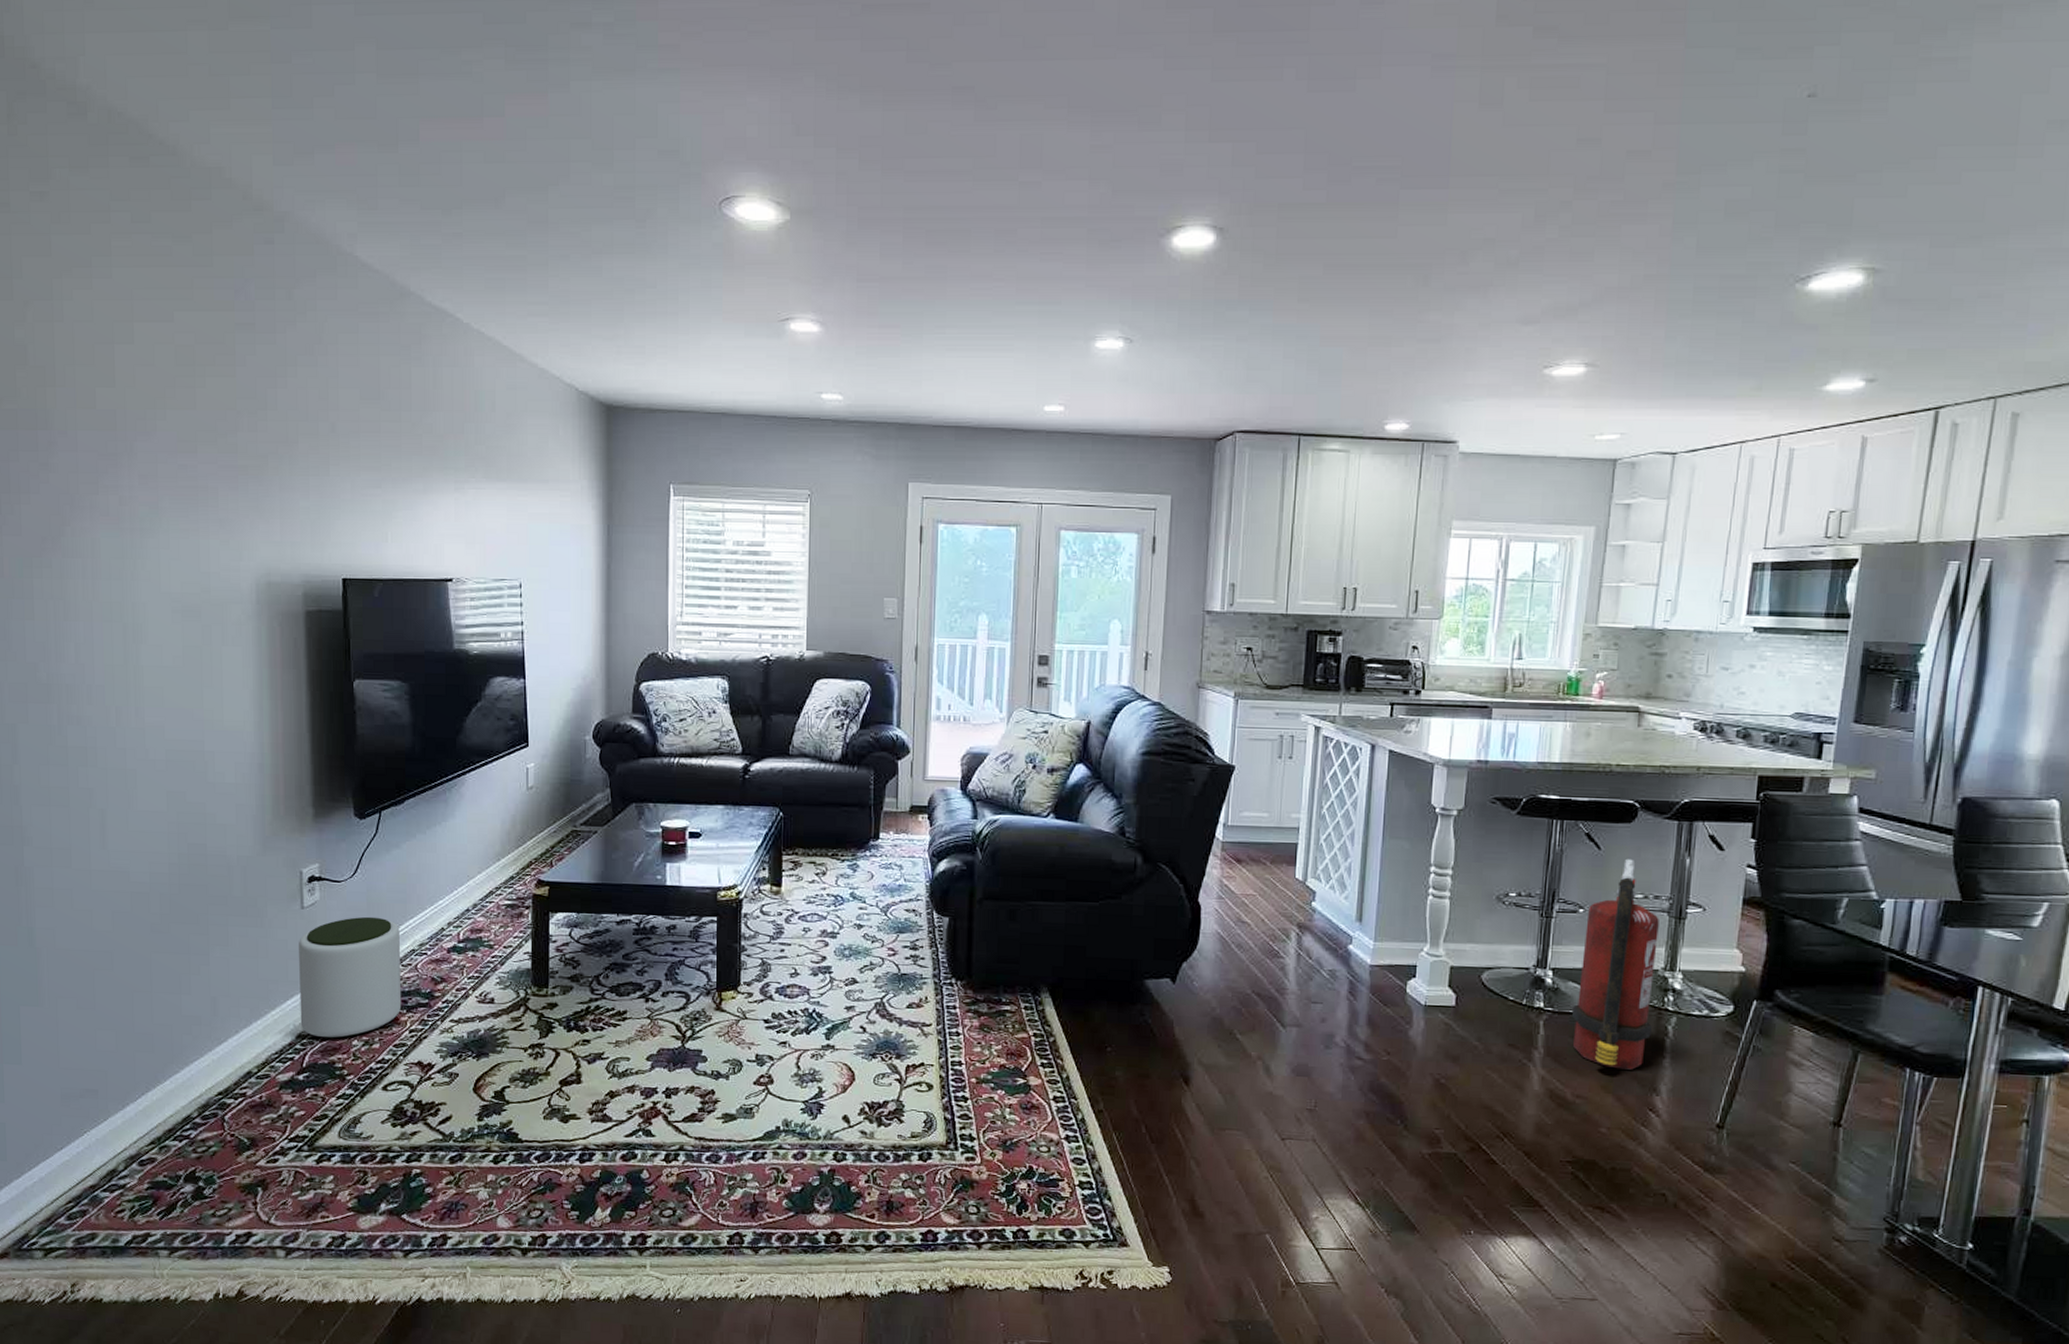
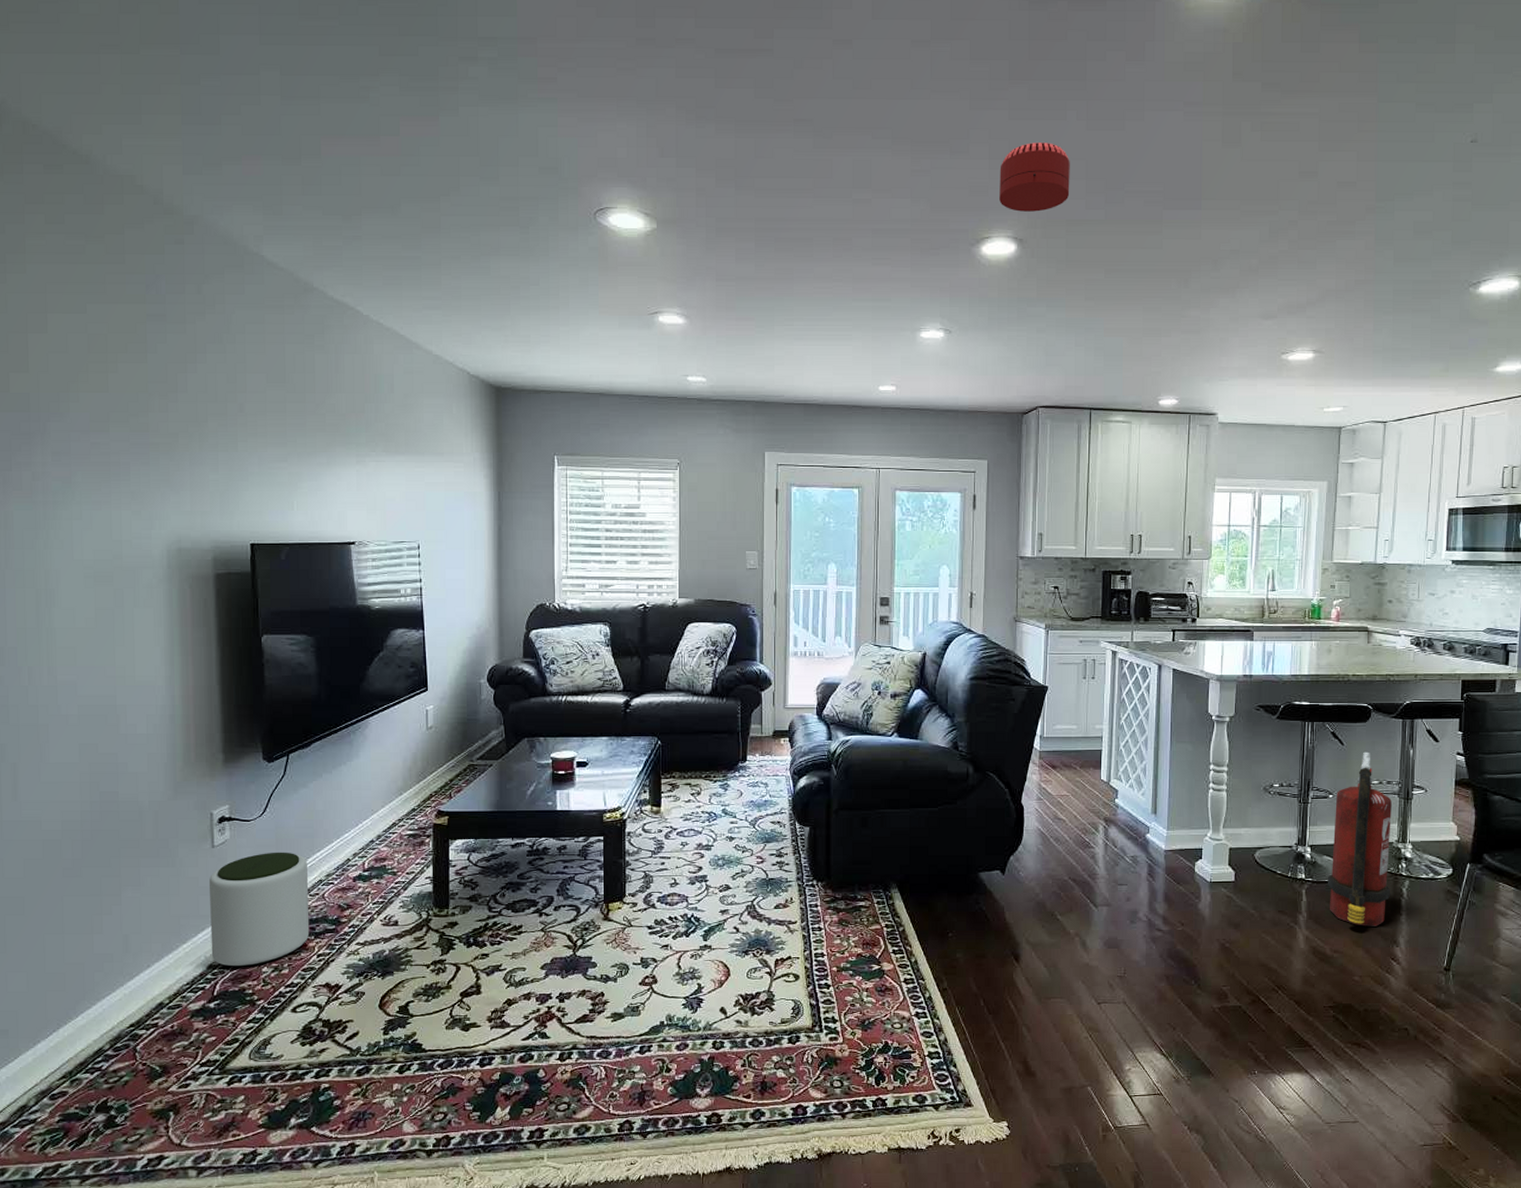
smoke detector: none [1196,109,1285,194] -> present [999,143,1070,212]

